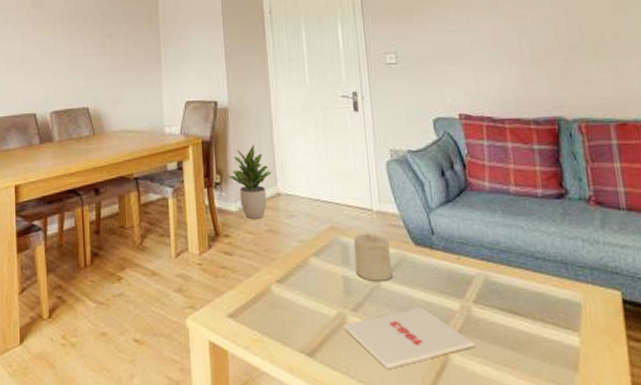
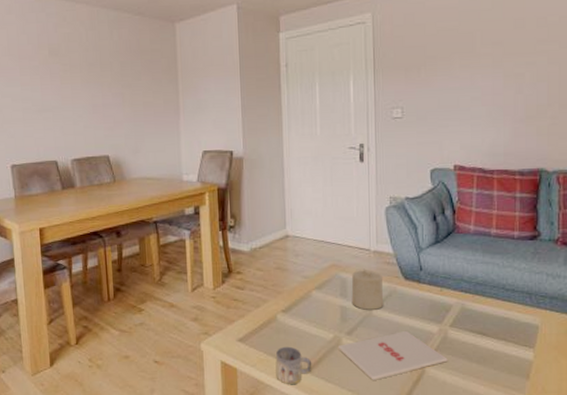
potted plant: present [227,145,272,220] -> none [241,192,282,259]
mug: none [271,324,315,373] -> present [275,346,312,385]

